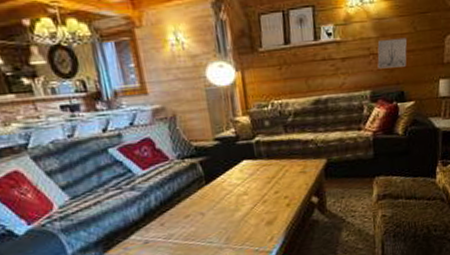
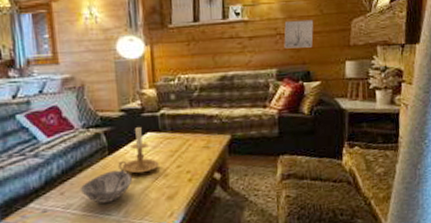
decorative bowl: none [179,198,231,232] -> present [80,170,132,203]
candle holder: none [216,154,257,202] -> present [118,126,159,174]

